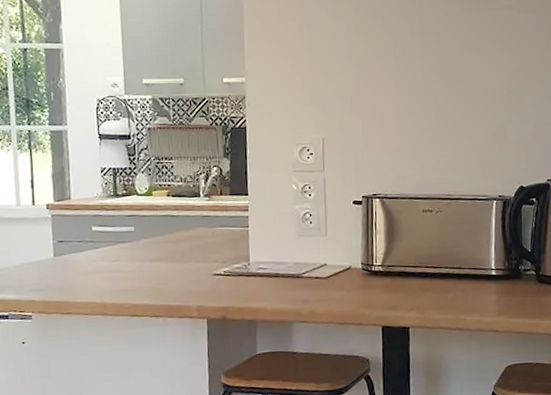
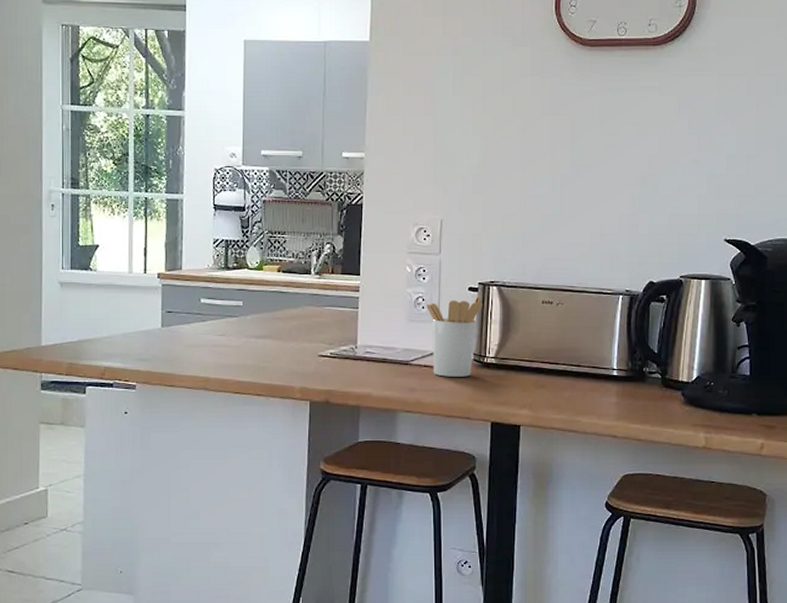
utensil holder: none [314,208,367,287] -> present [426,295,483,377]

